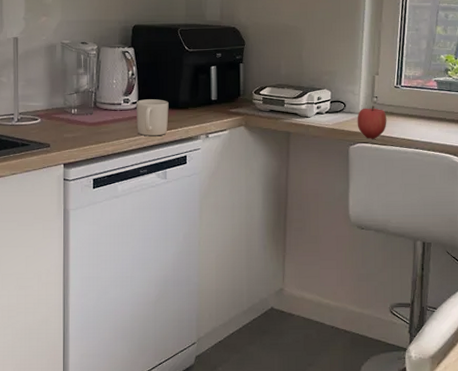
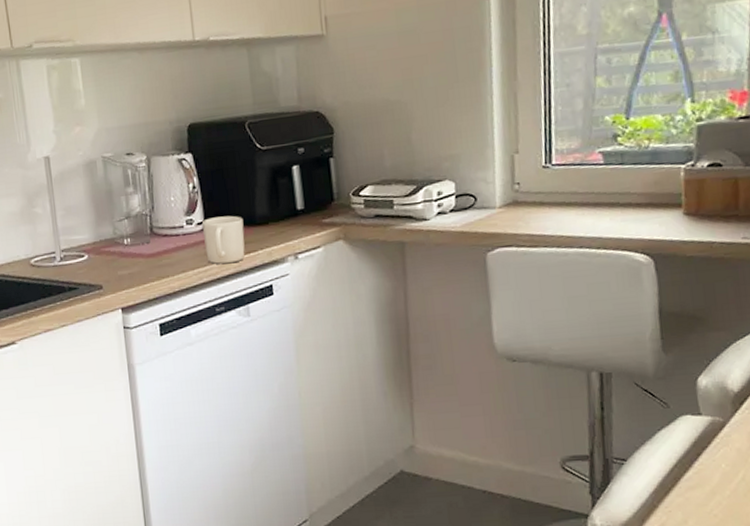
fruit: present [357,106,387,139] -> none [493,195,536,241]

